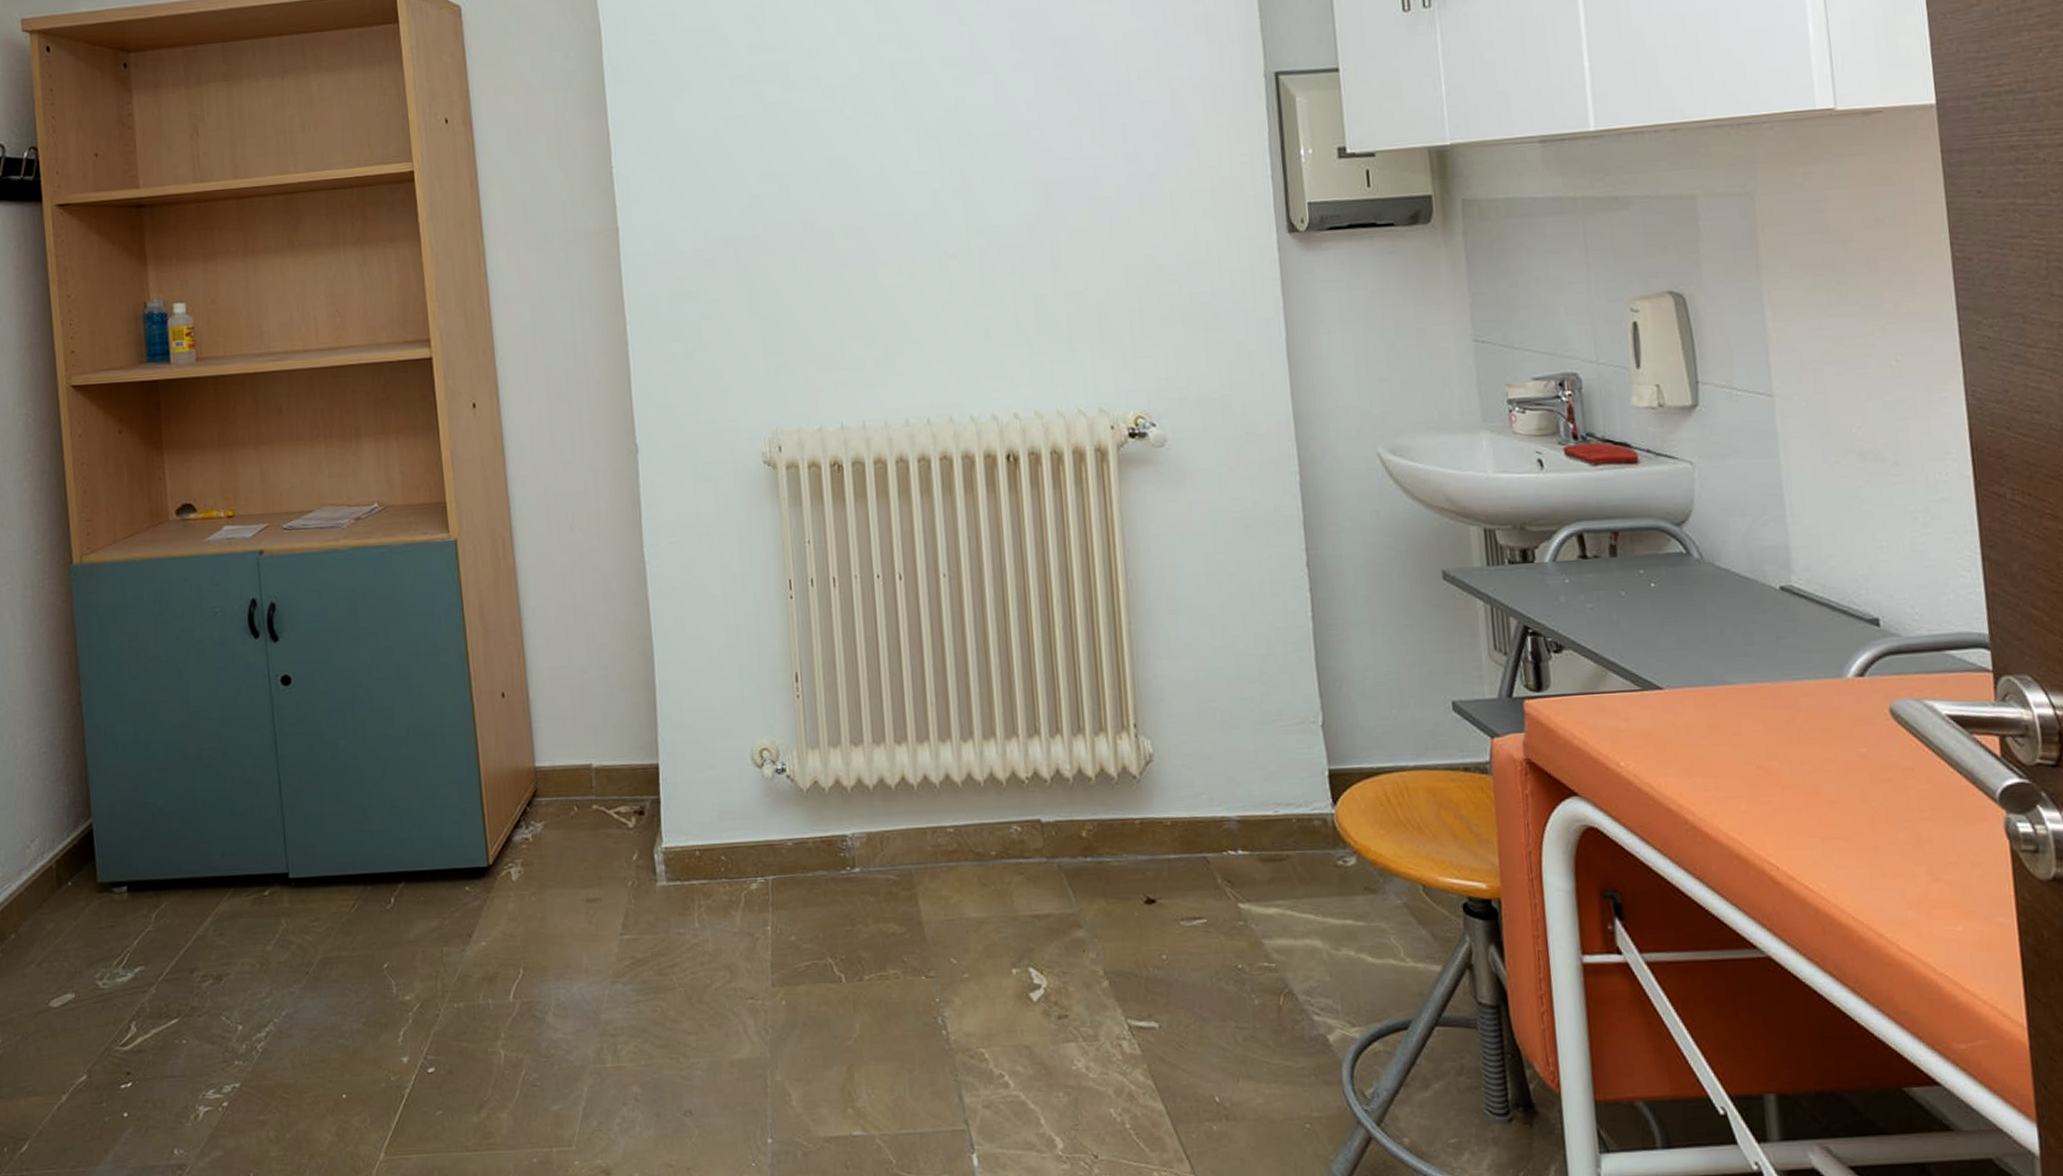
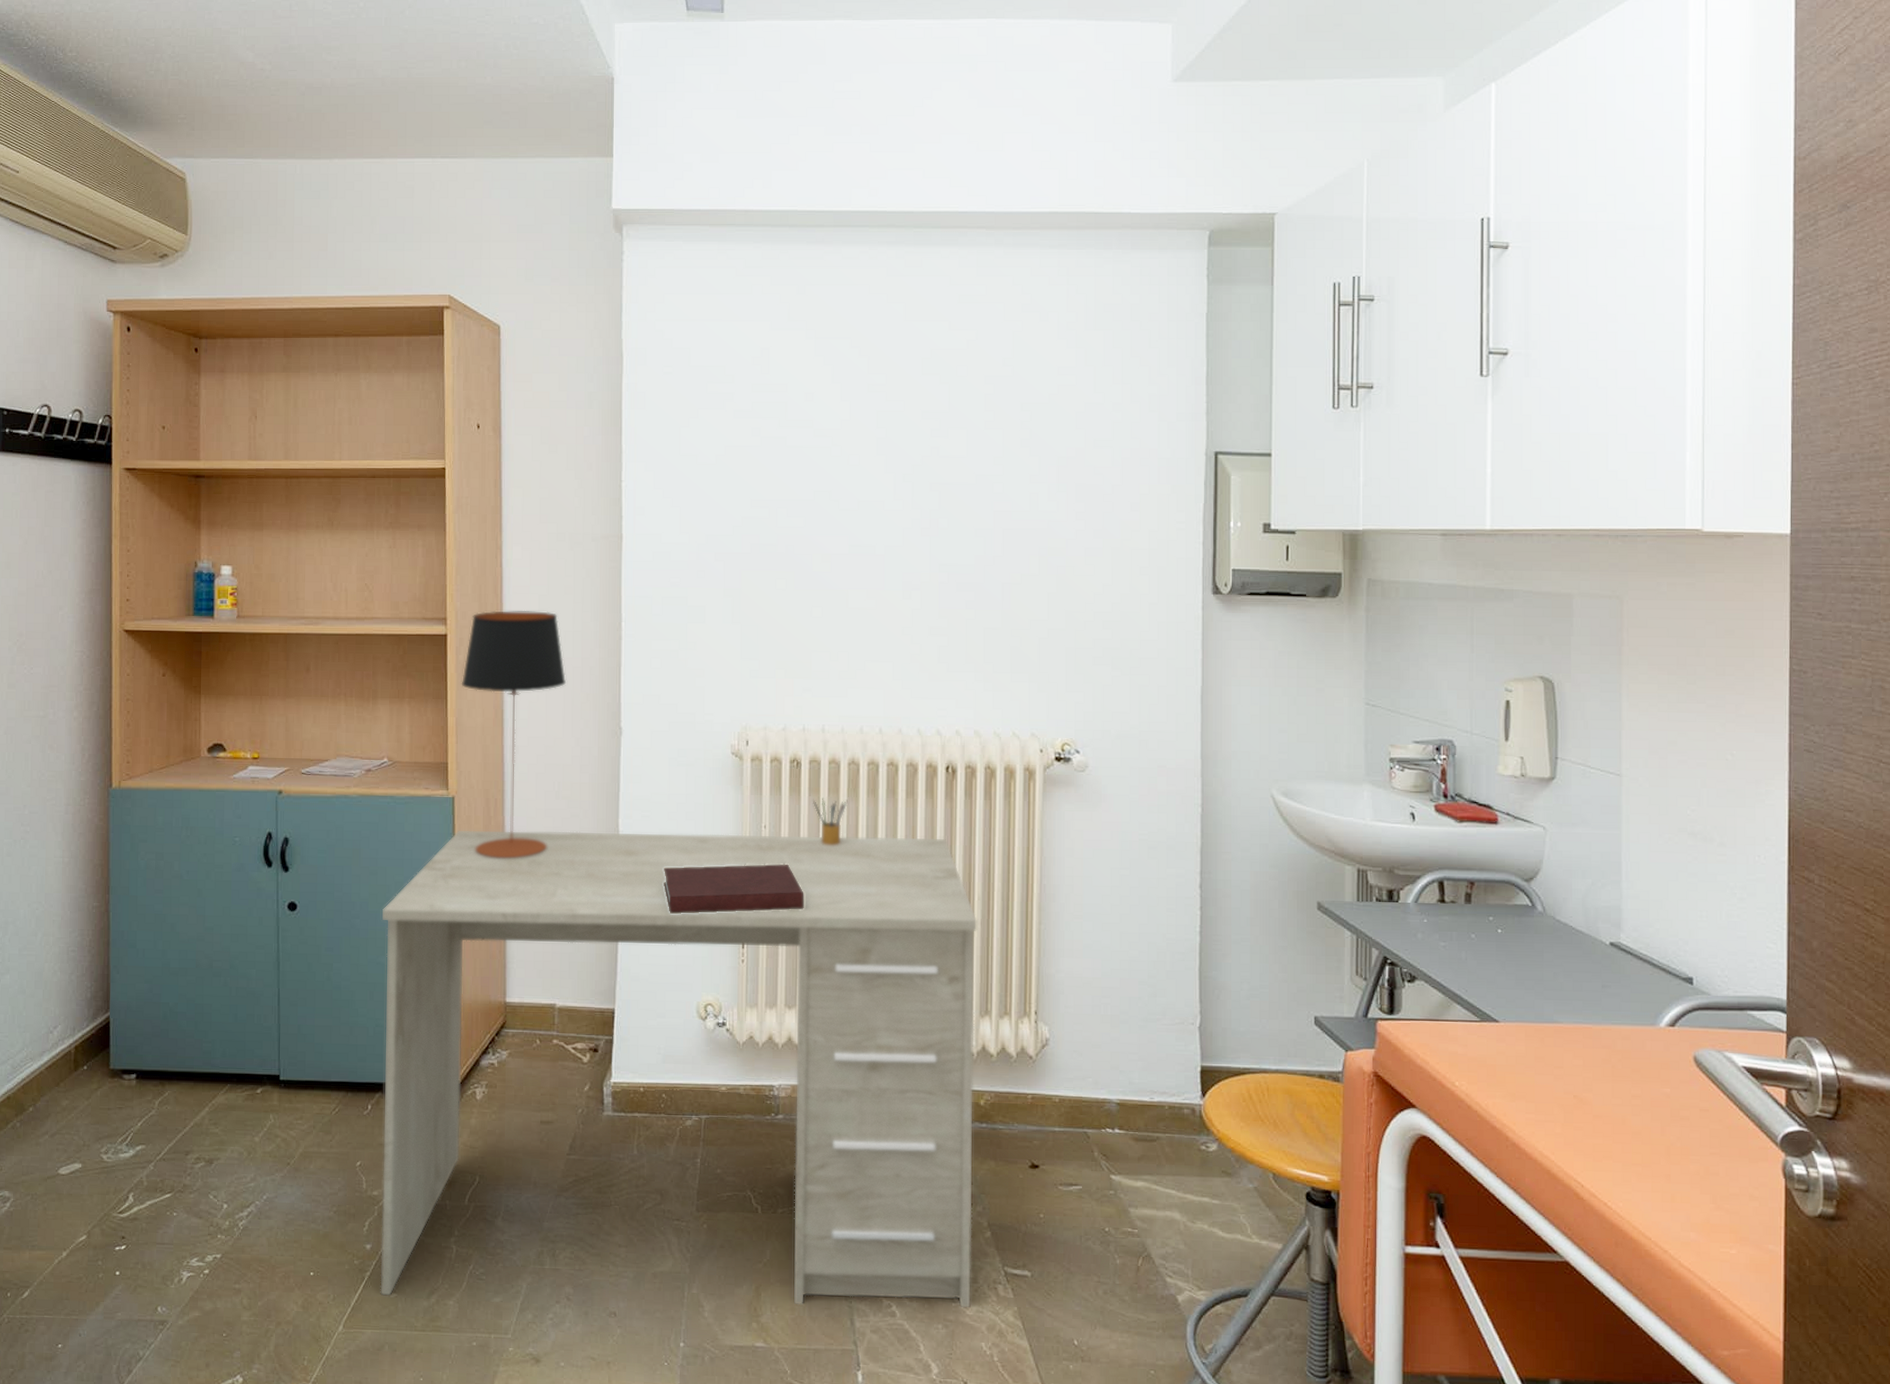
desk: none [387,537,1094,1114] -> present [380,830,977,1308]
table lamp: none [452,321,571,605] -> present [461,610,567,859]
notebook: none [699,581,862,650] -> present [663,863,804,914]
pencil box: none [860,502,900,557] -> present [813,798,848,846]

